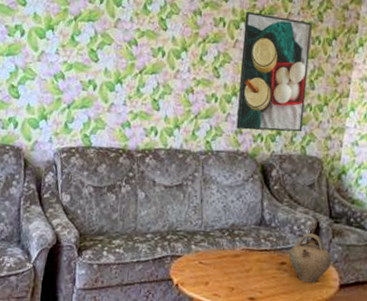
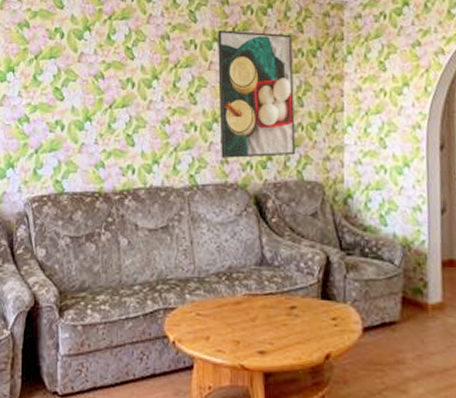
jug: present [288,233,333,283] -> none [298,270,351,329]

